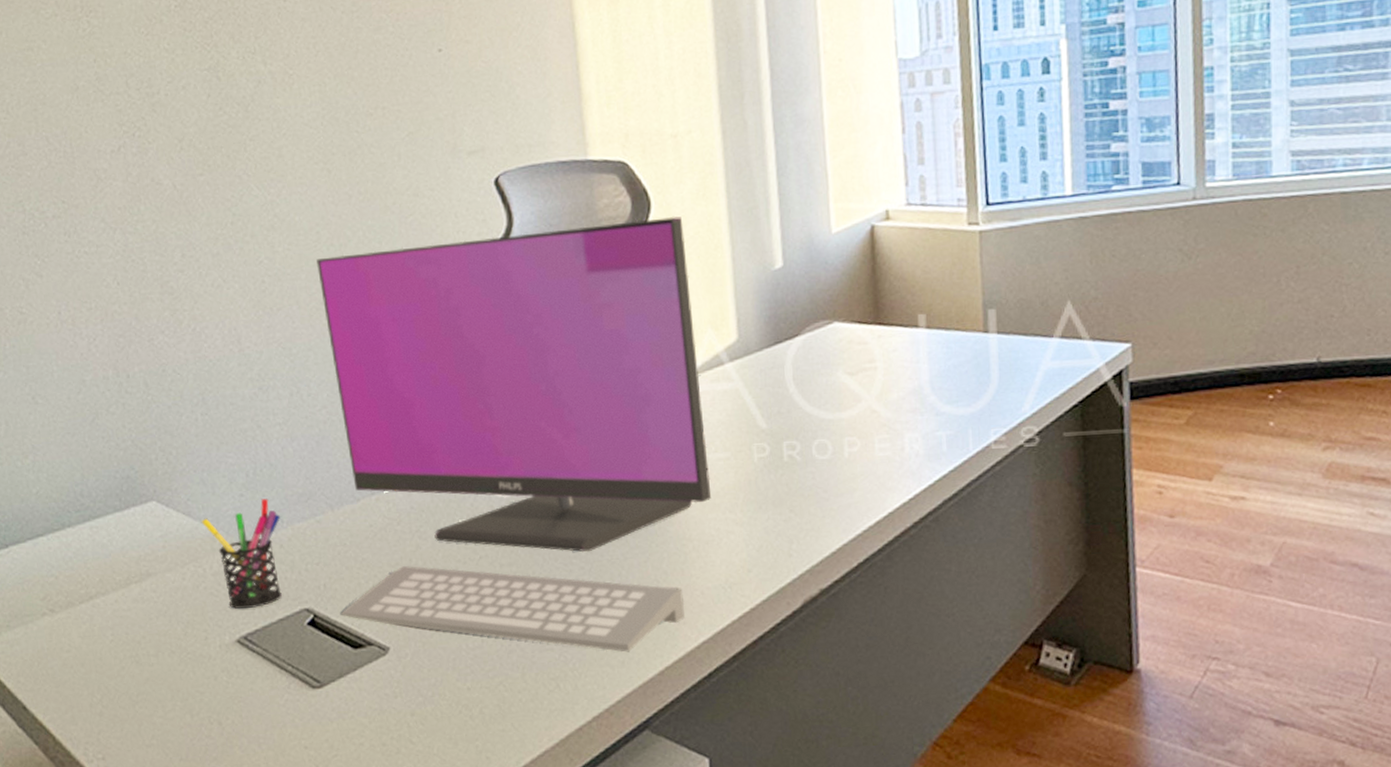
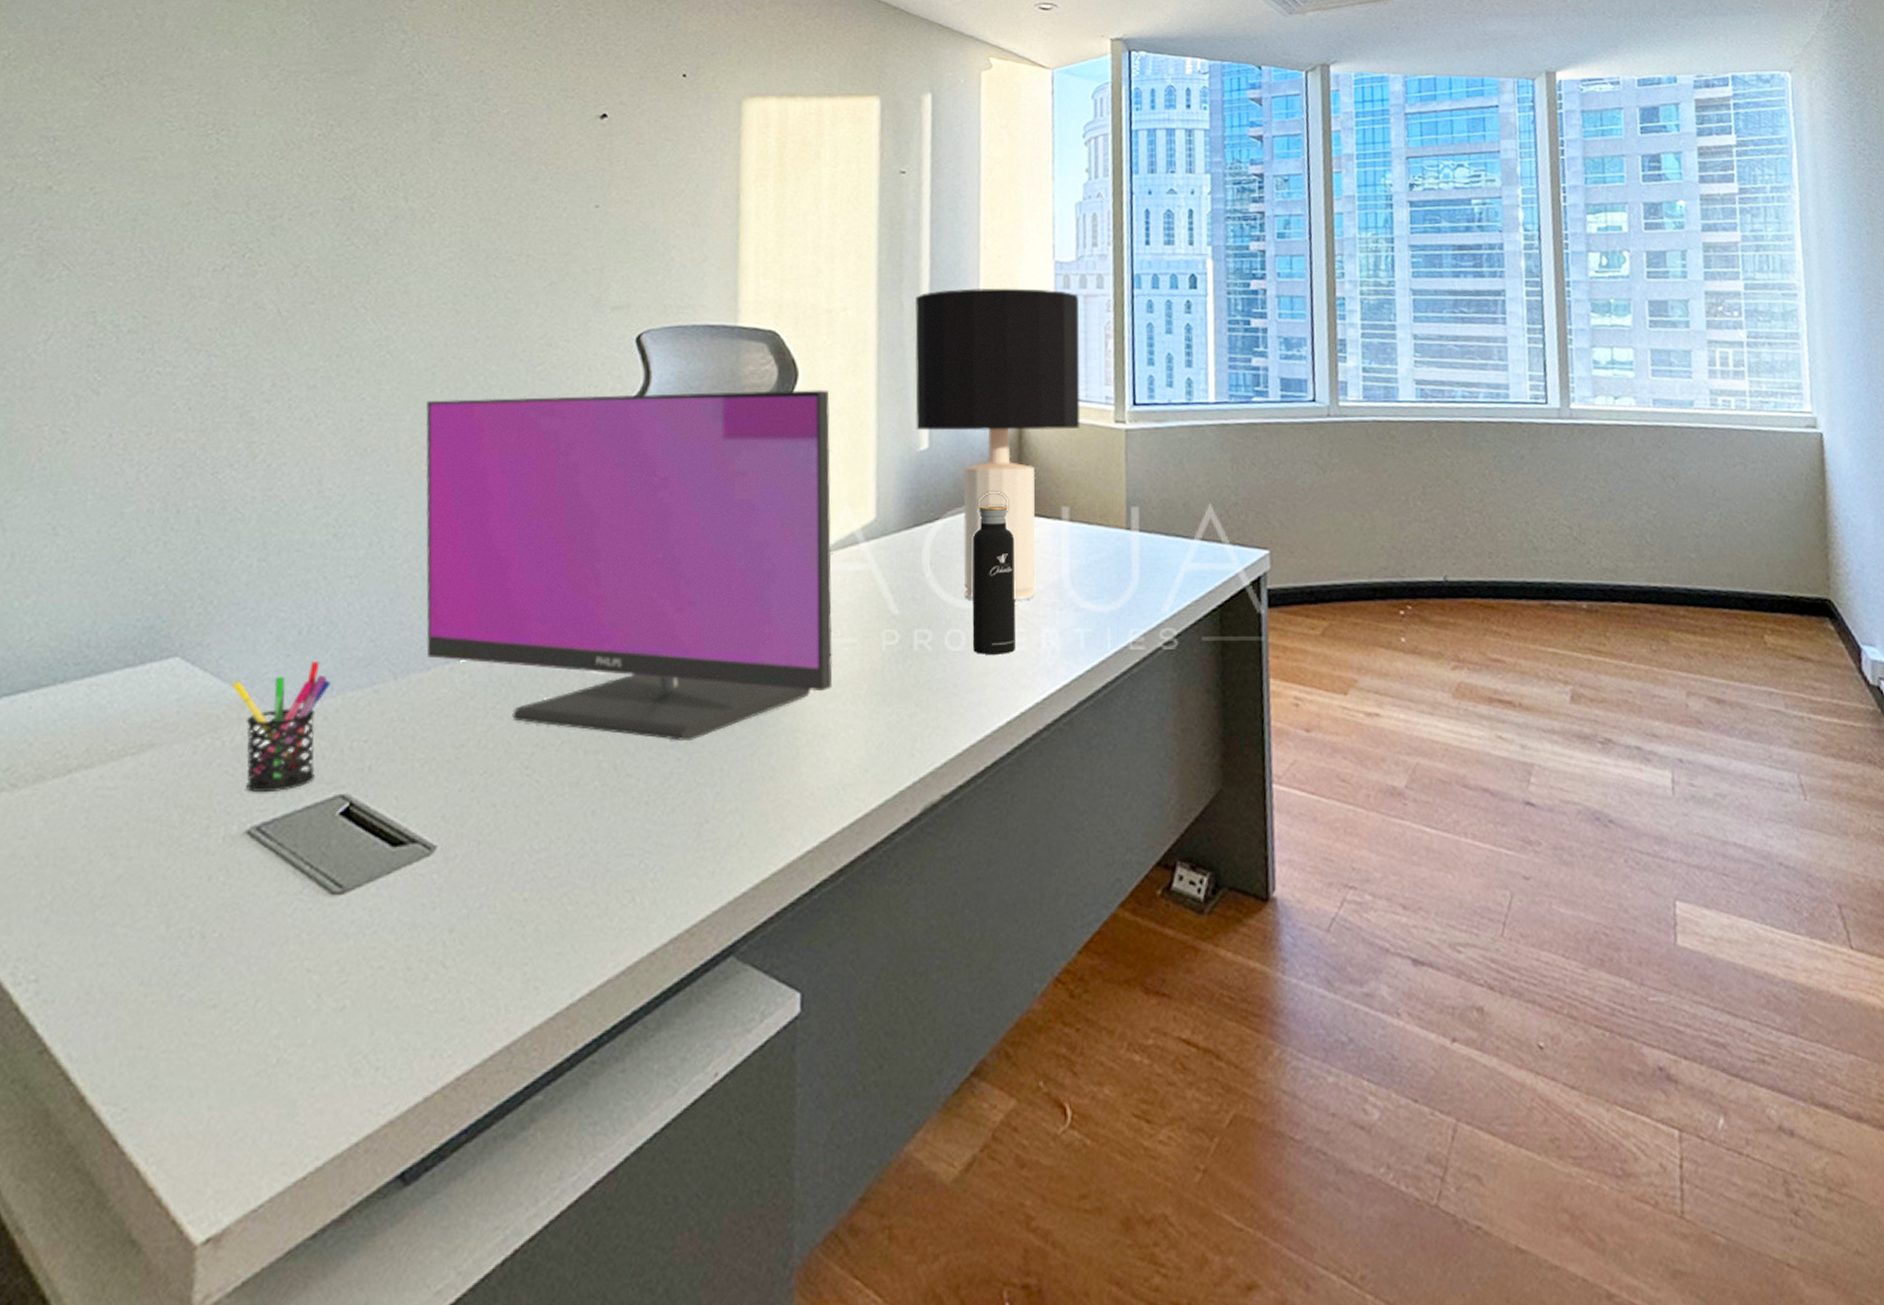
computer keyboard: present [341,566,685,652] -> none [384,749,791,861]
desk lamp: none [757,91,933,410] -> present [914,287,1080,600]
water bottle: none [831,303,880,461] -> present [972,491,1016,654]

